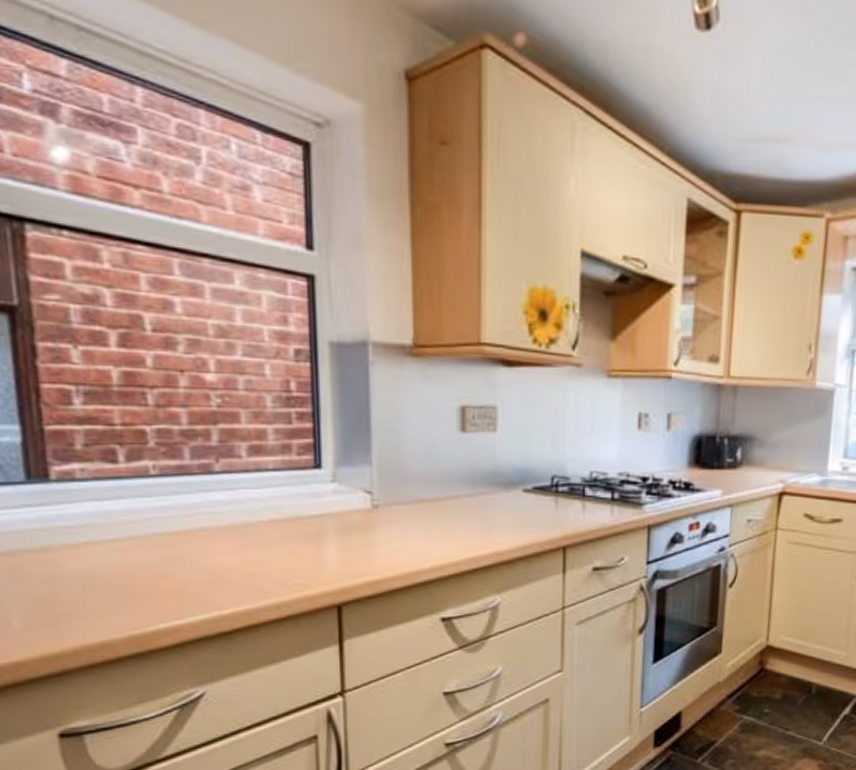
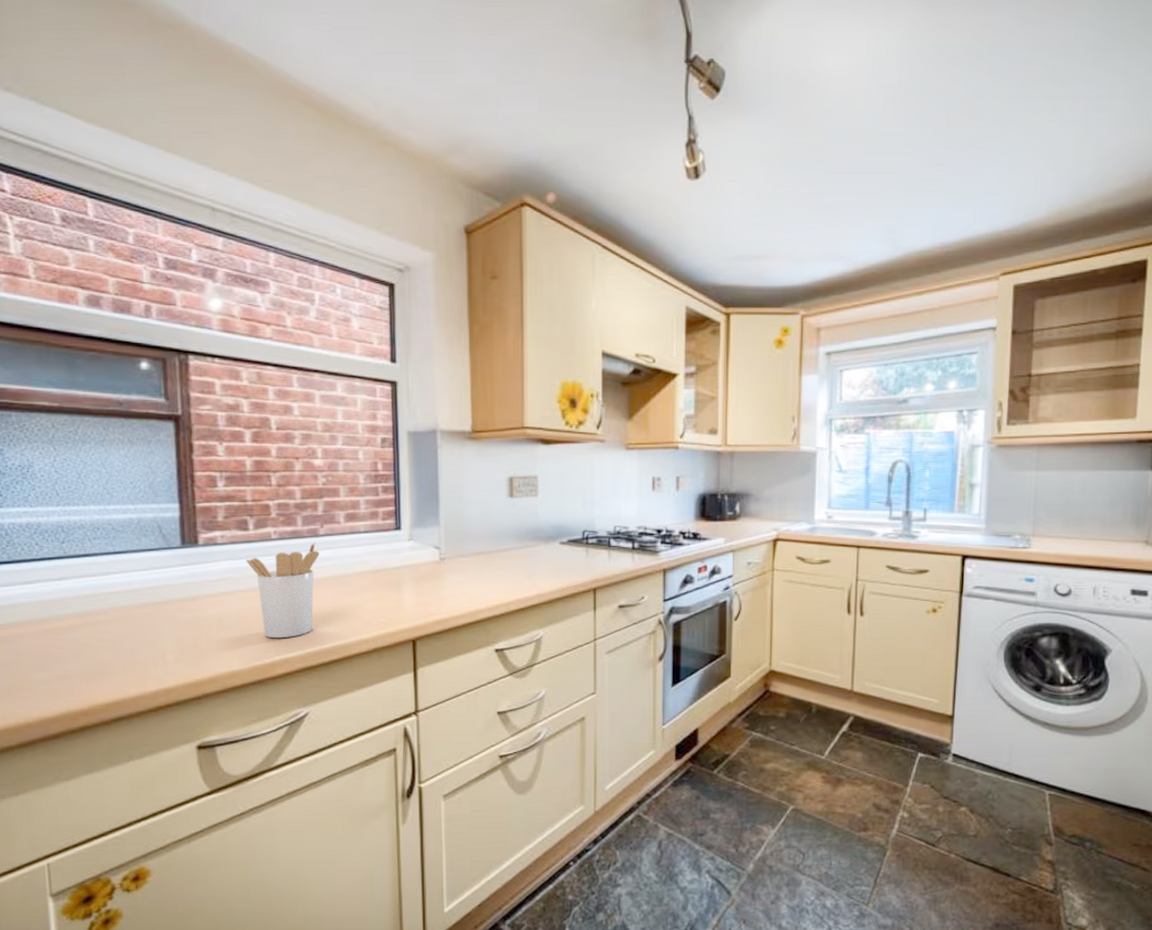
utensil holder: none [116,479,215,602] -> present [246,541,320,639]

